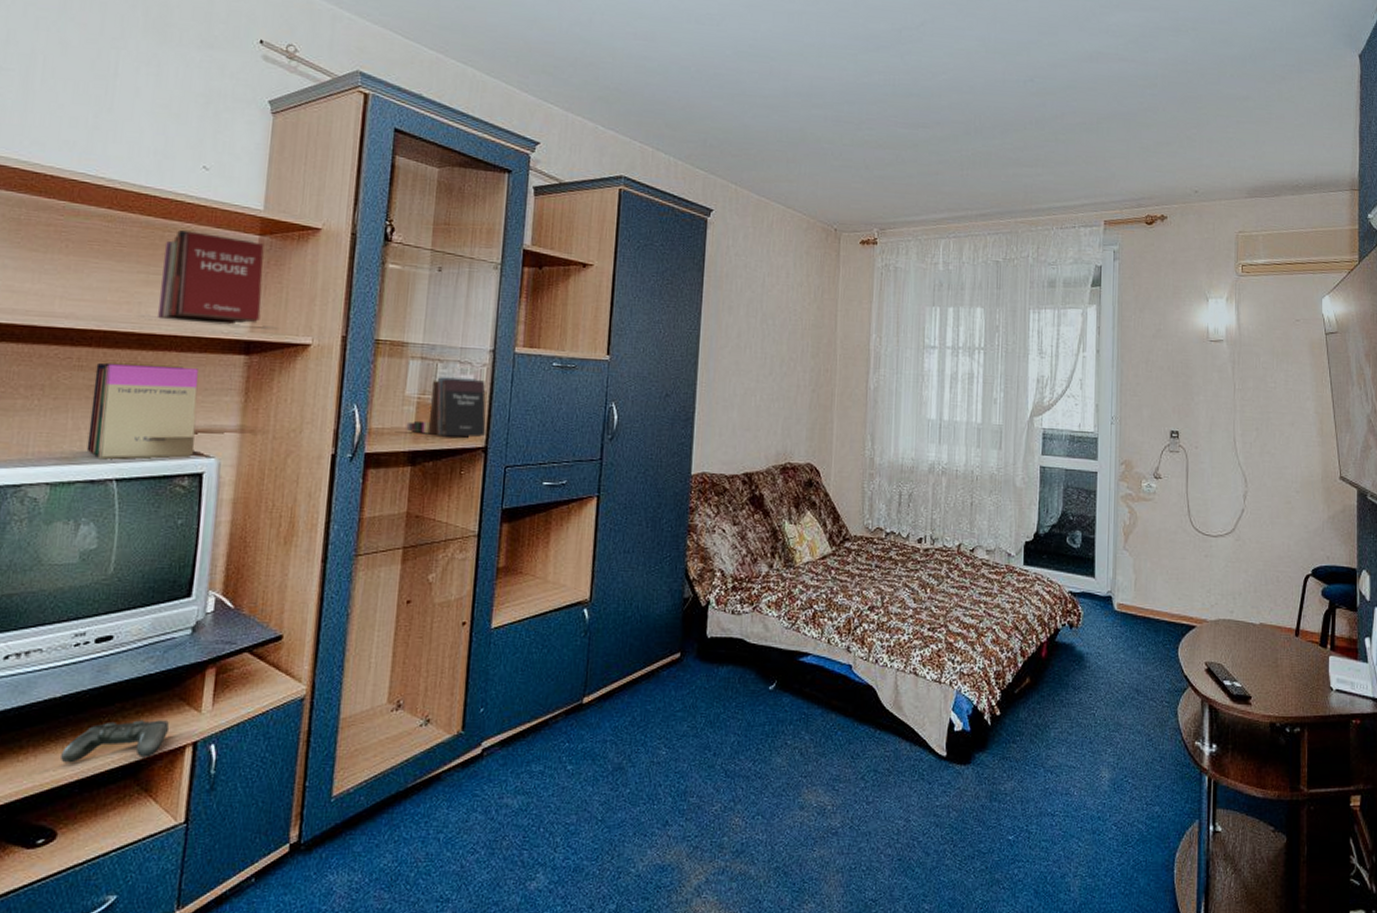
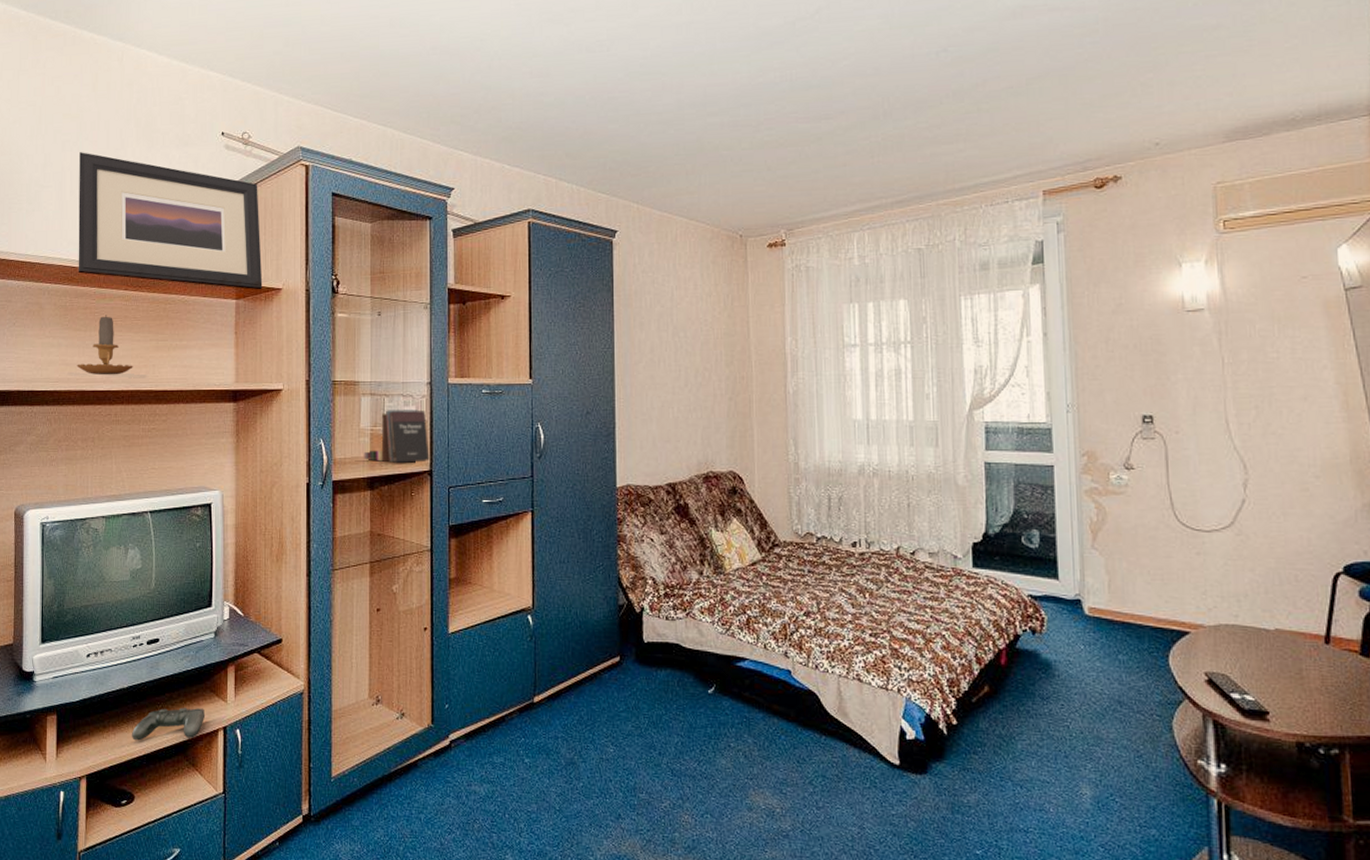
candle: none [27,235,110,311] -> present [77,315,133,376]
picture frame: none [42,34,302,228] -> present [78,152,263,290]
books: present [86,362,199,460] -> none [127,415,203,496]
books: present [157,230,264,325] -> none [167,302,242,378]

